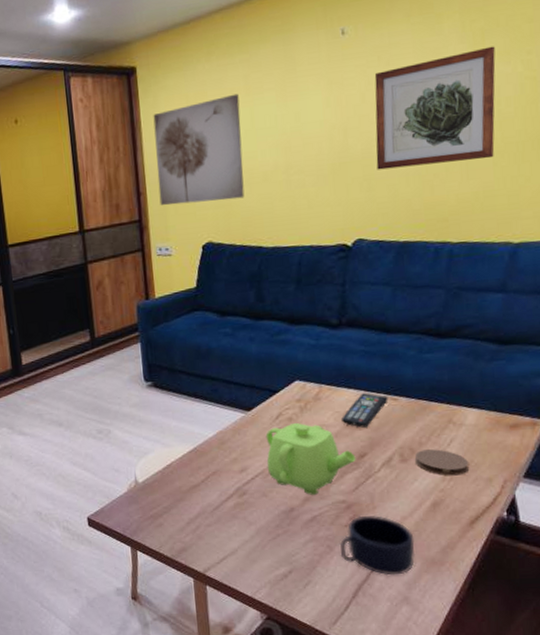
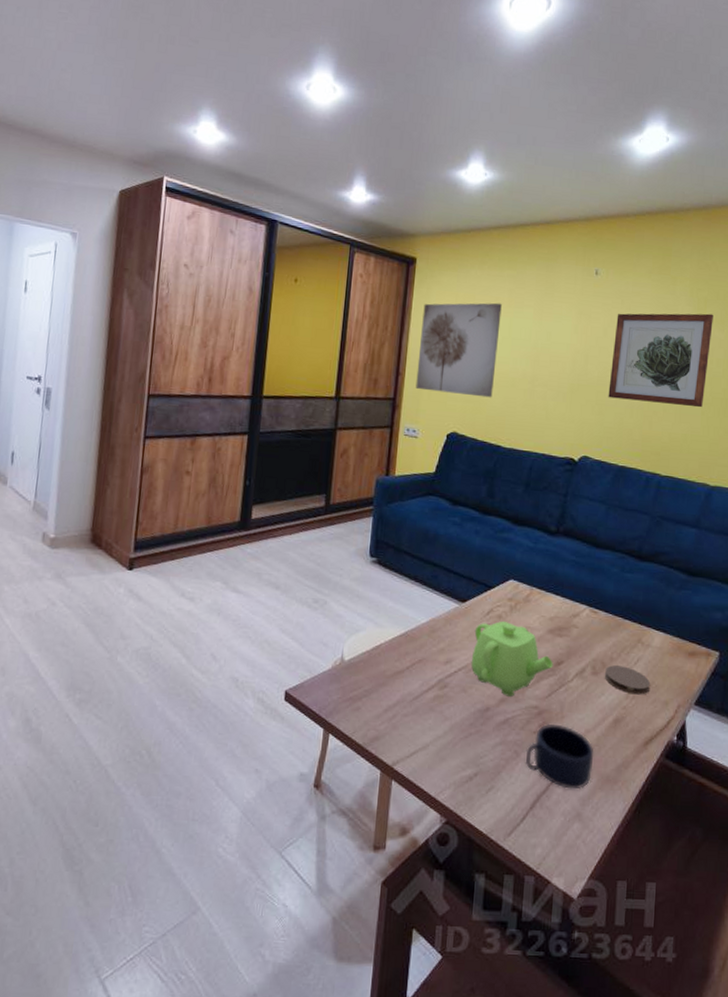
remote control: present [341,393,388,428] -> none [546,602,590,636]

